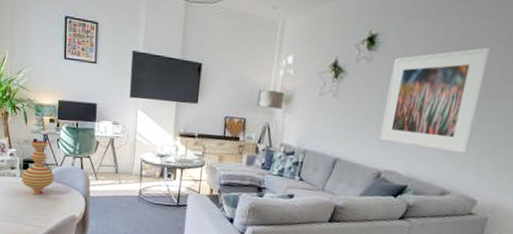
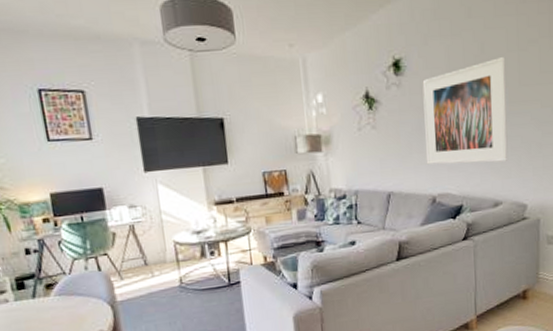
vase: present [21,140,55,194] -> none [16,248,65,317]

